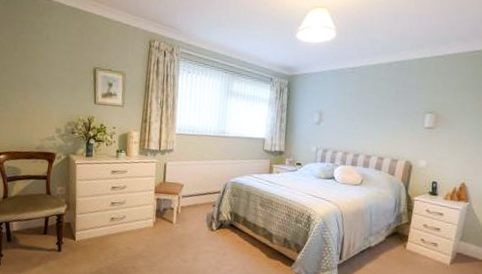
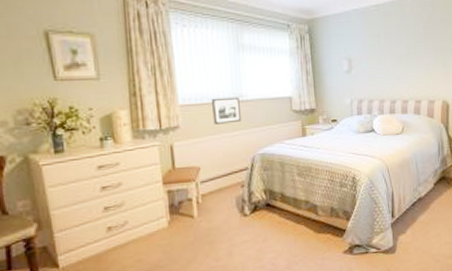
picture frame: none [199,131,222,154] -> present [212,97,242,125]

